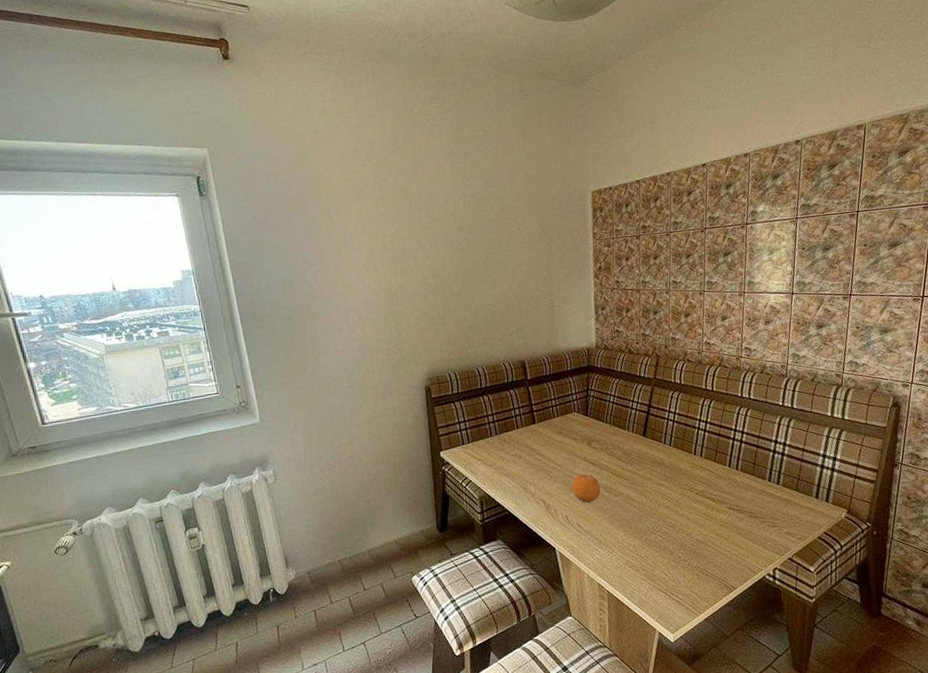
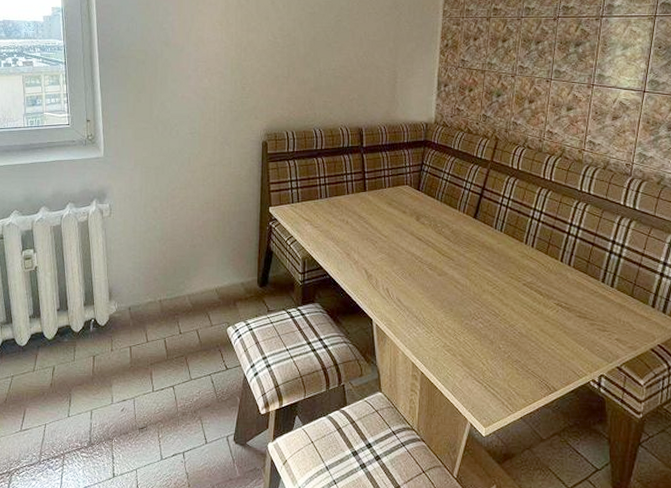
fruit: present [572,474,601,503] -> none [396,249,425,278]

